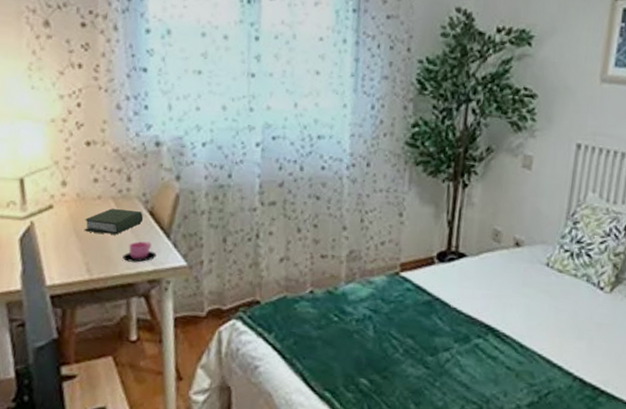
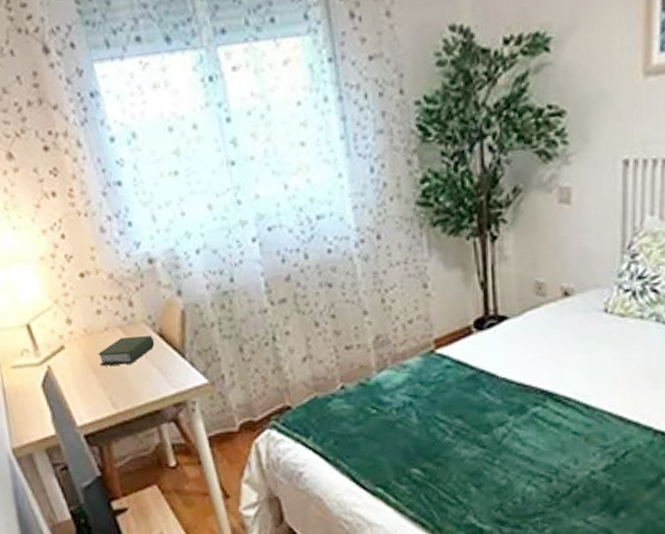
cup: present [122,241,157,263] -> none [143,364,176,389]

